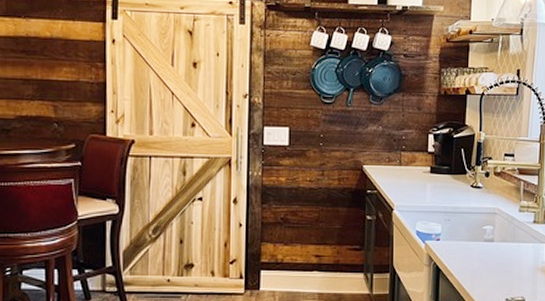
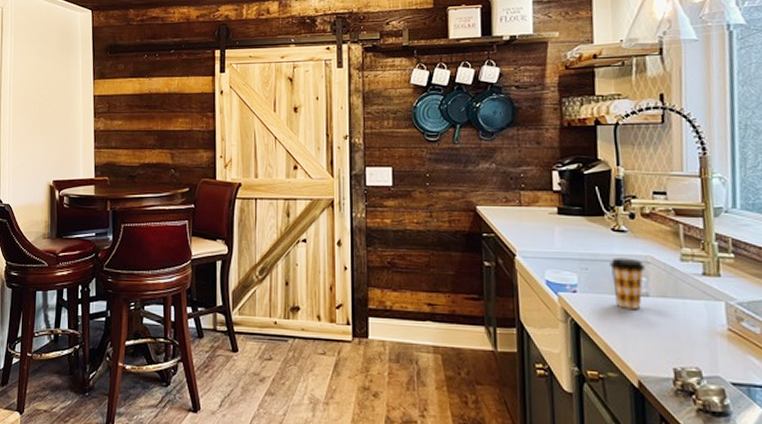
coffee cup: none [467,210,493,252] -> present [609,257,645,309]

